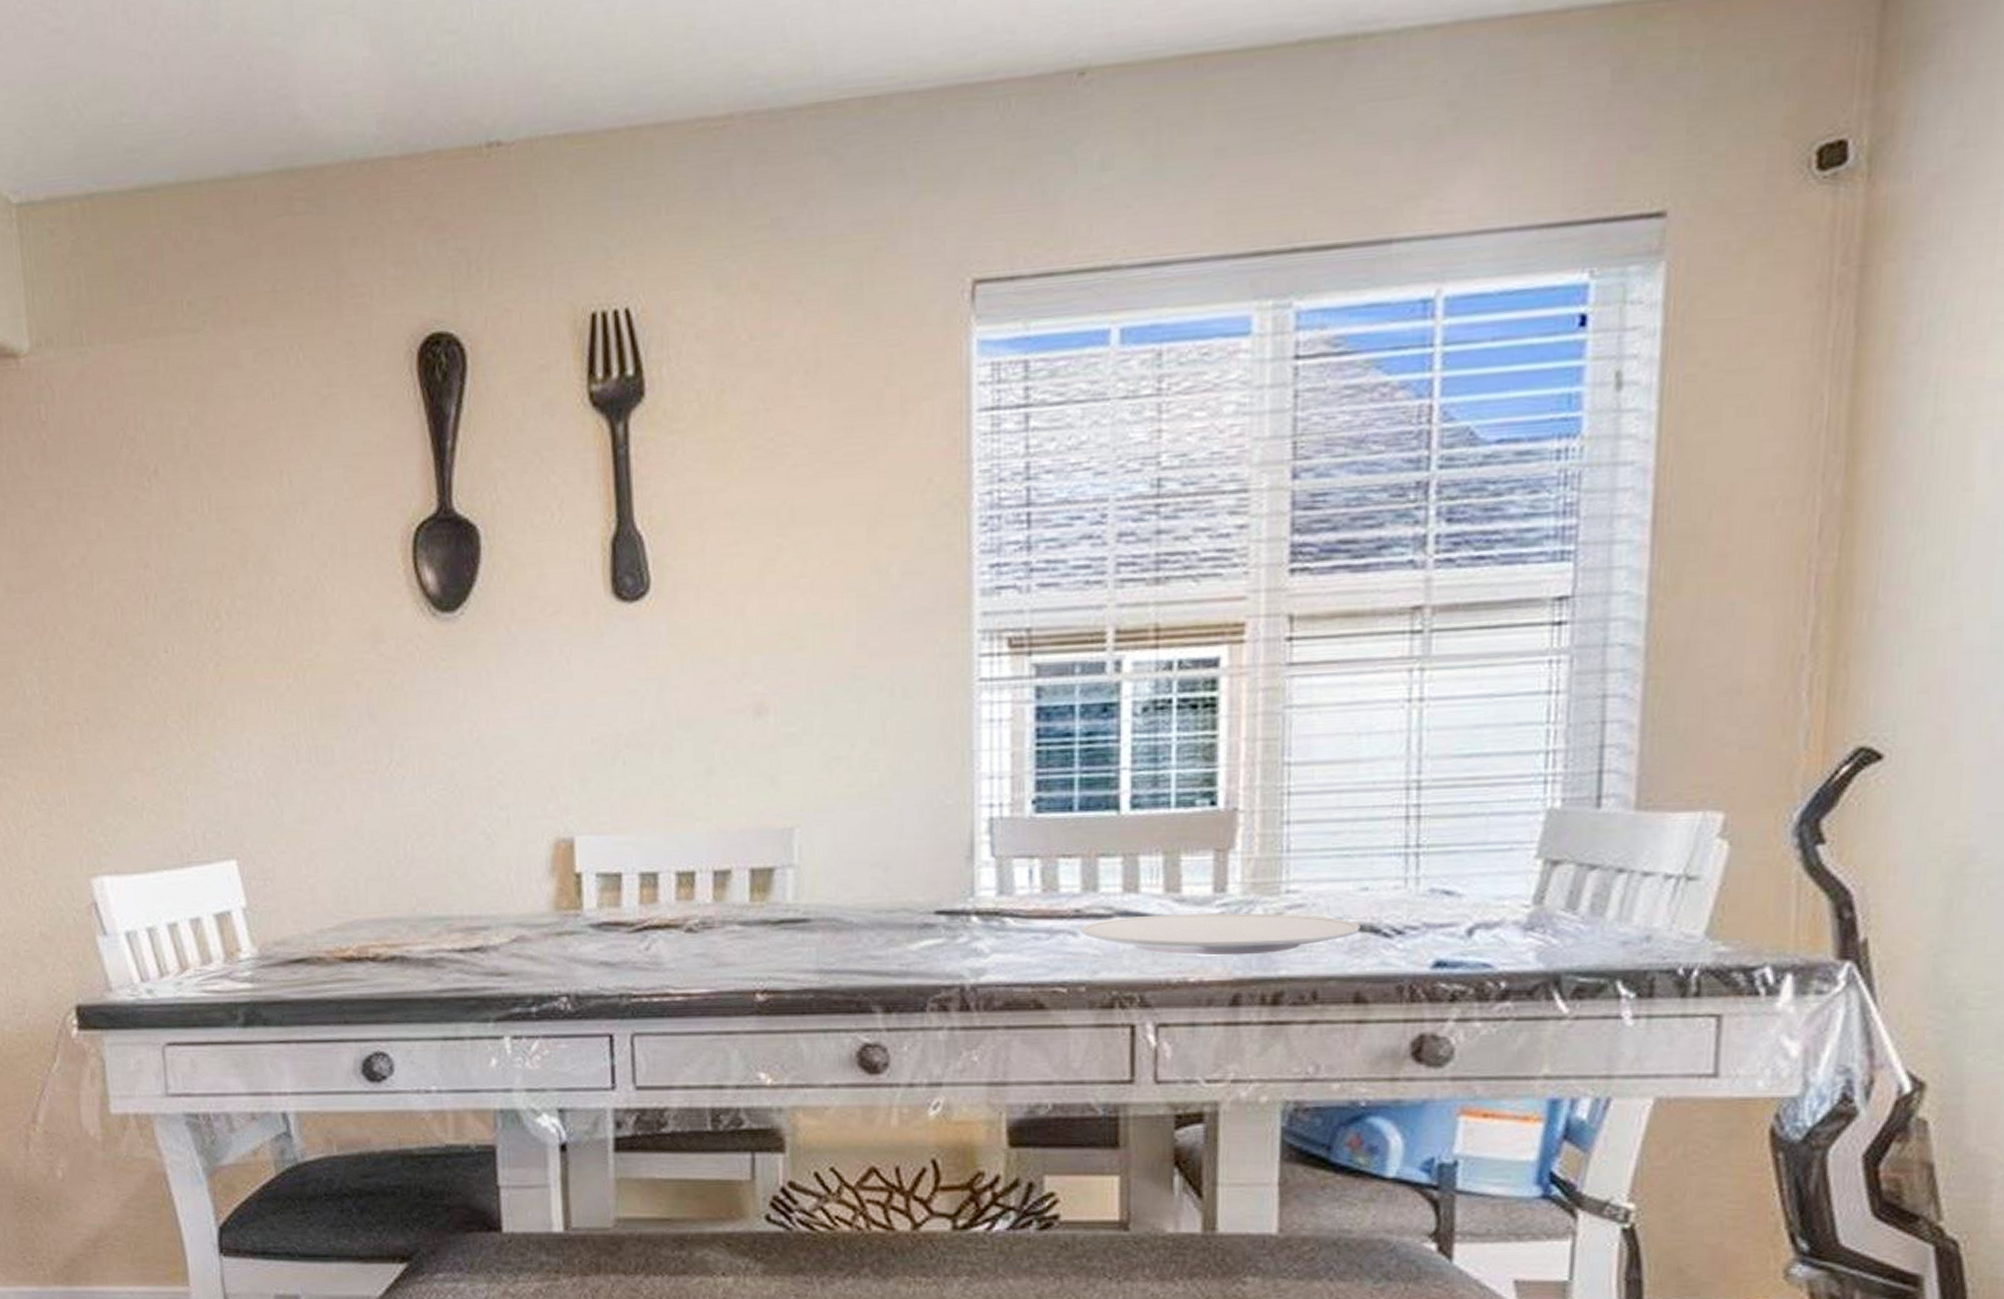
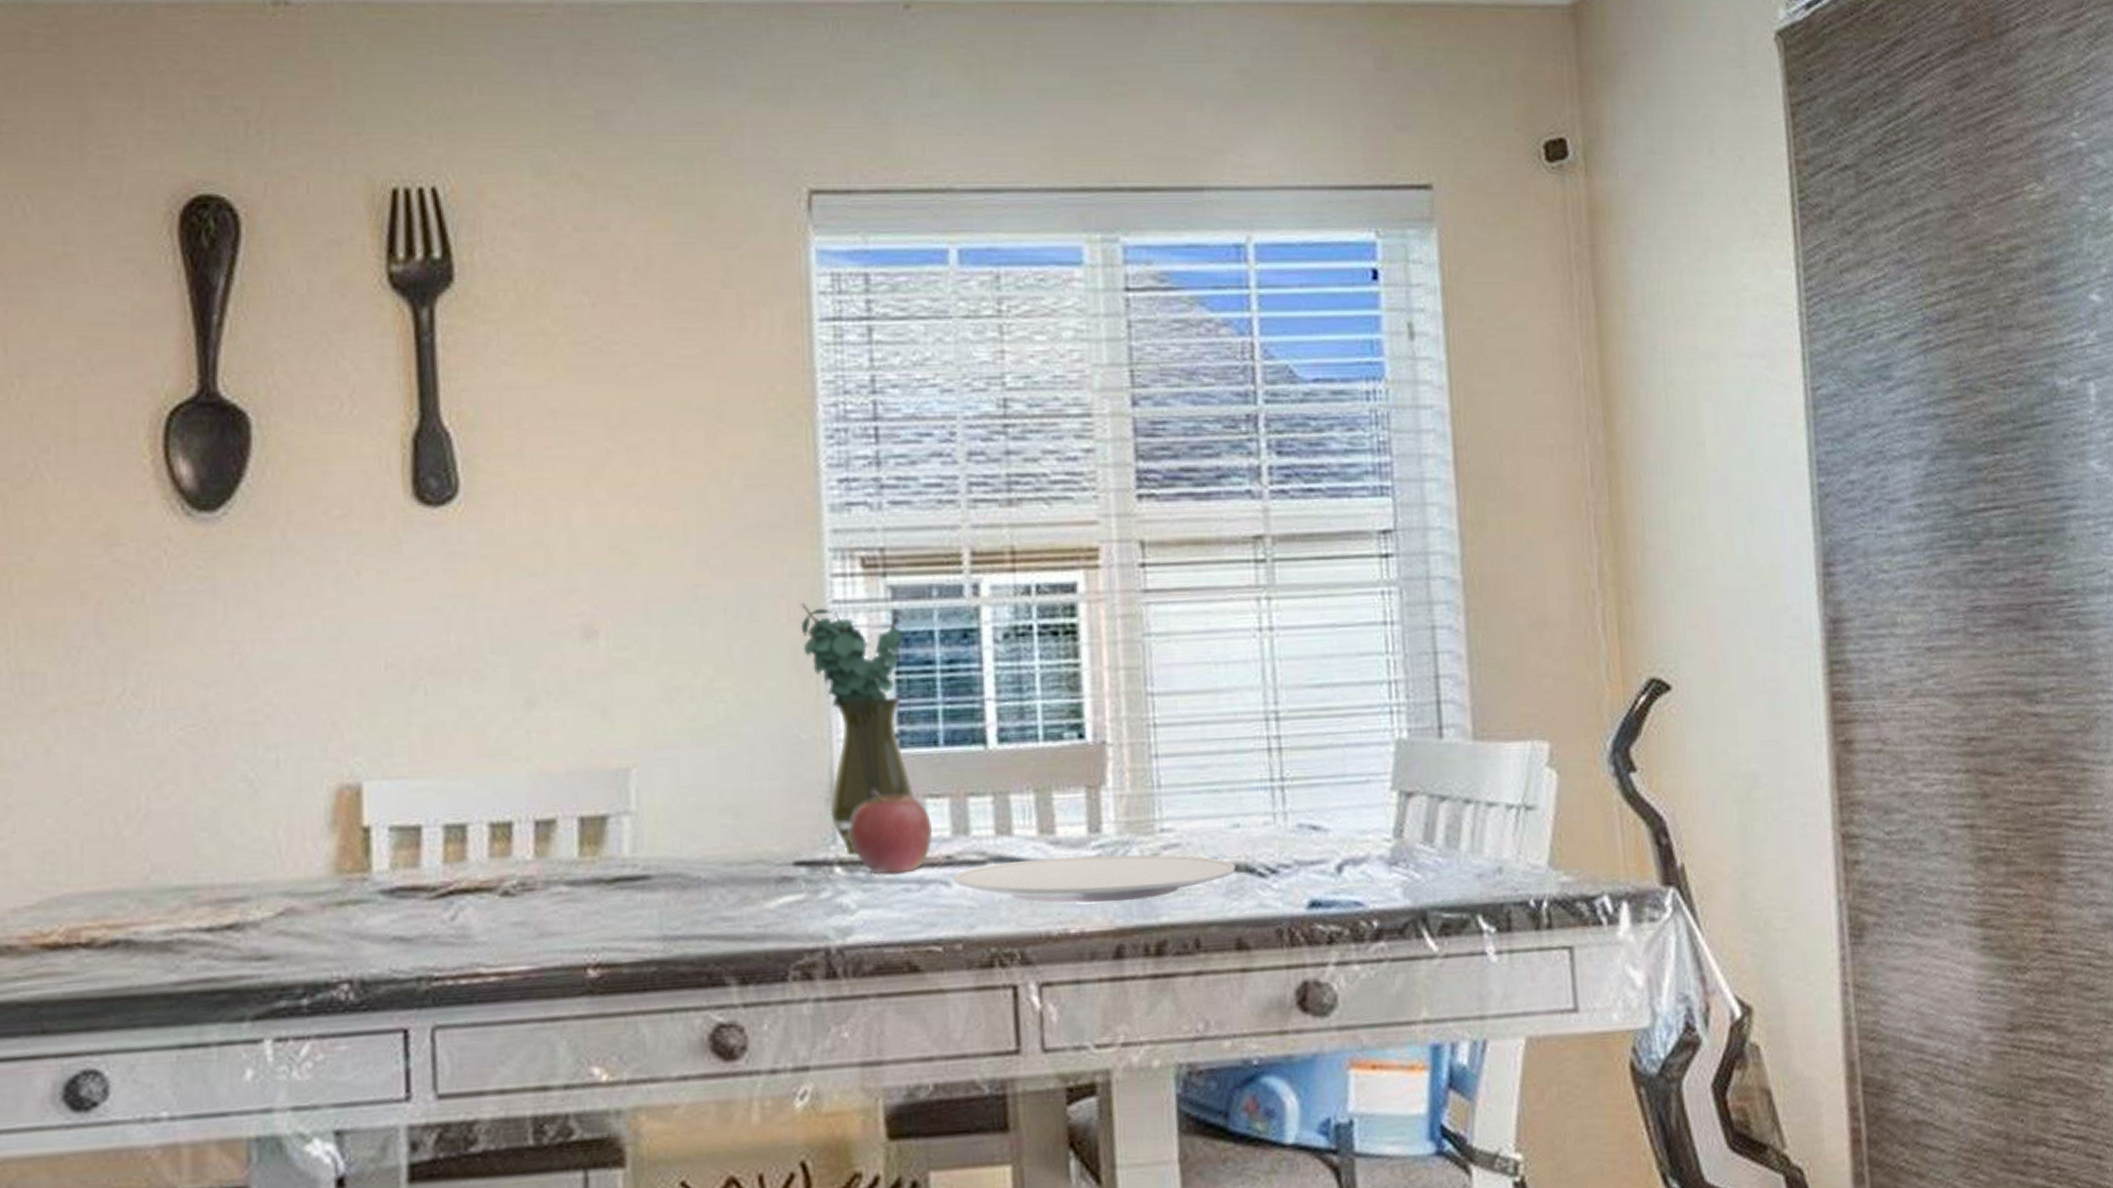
vase: none [949,680,1048,908] -> present [800,602,915,856]
apple: none [987,849,1063,924] -> present [850,789,932,875]

